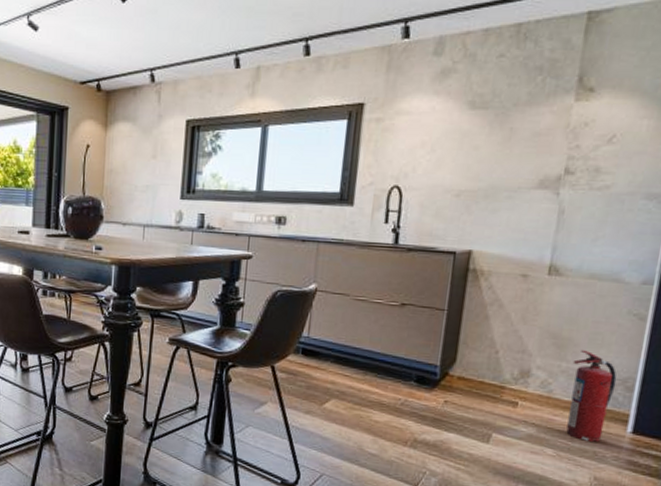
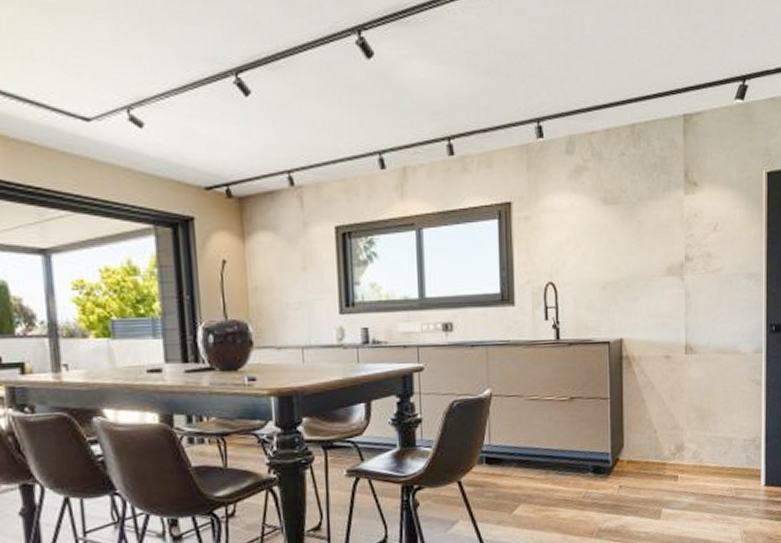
fire extinguisher: present [566,349,617,442] -> none [714,418,748,500]

